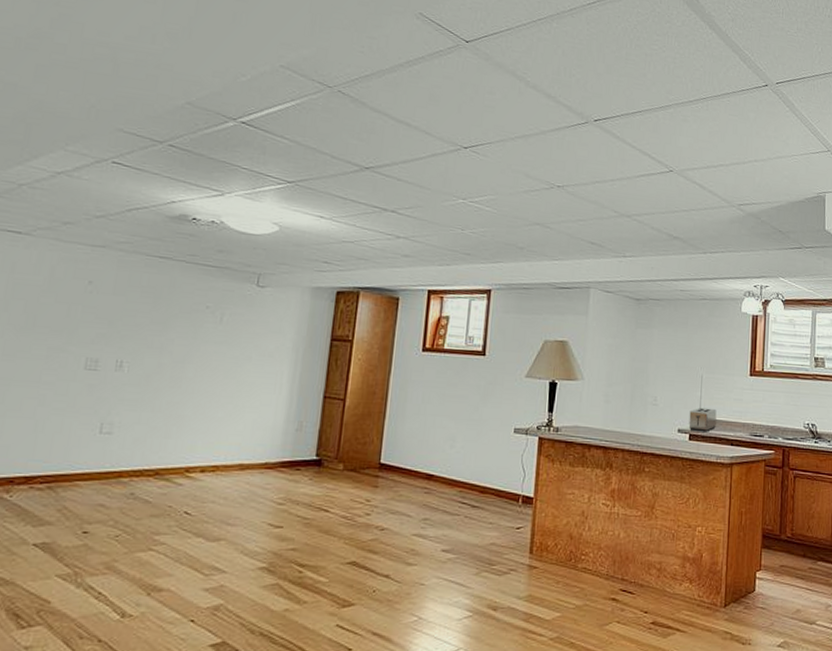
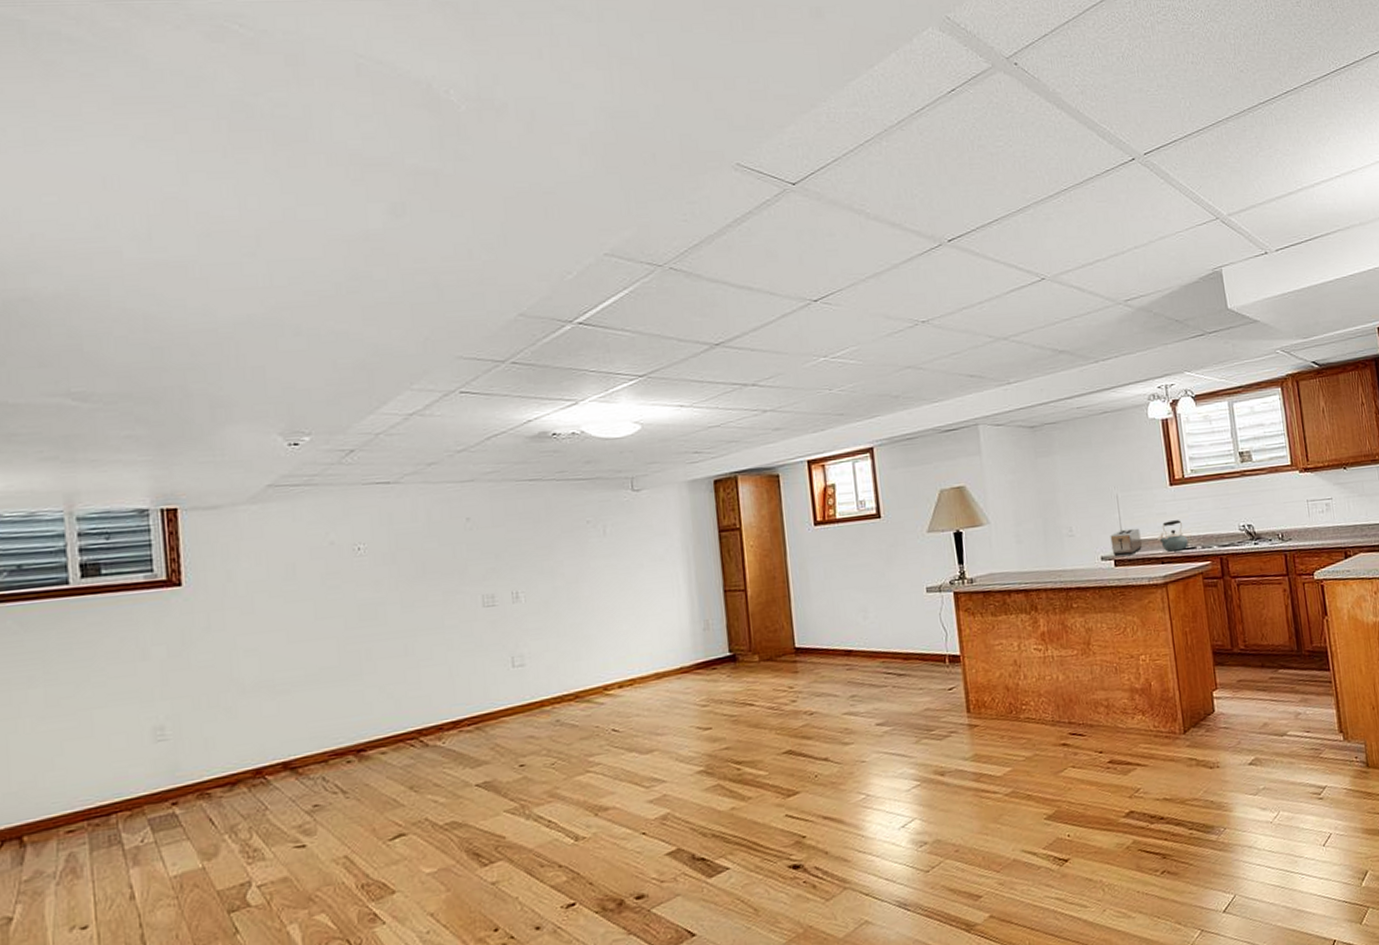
kettle: none [731,407,757,436] -> present [1157,520,1189,552]

